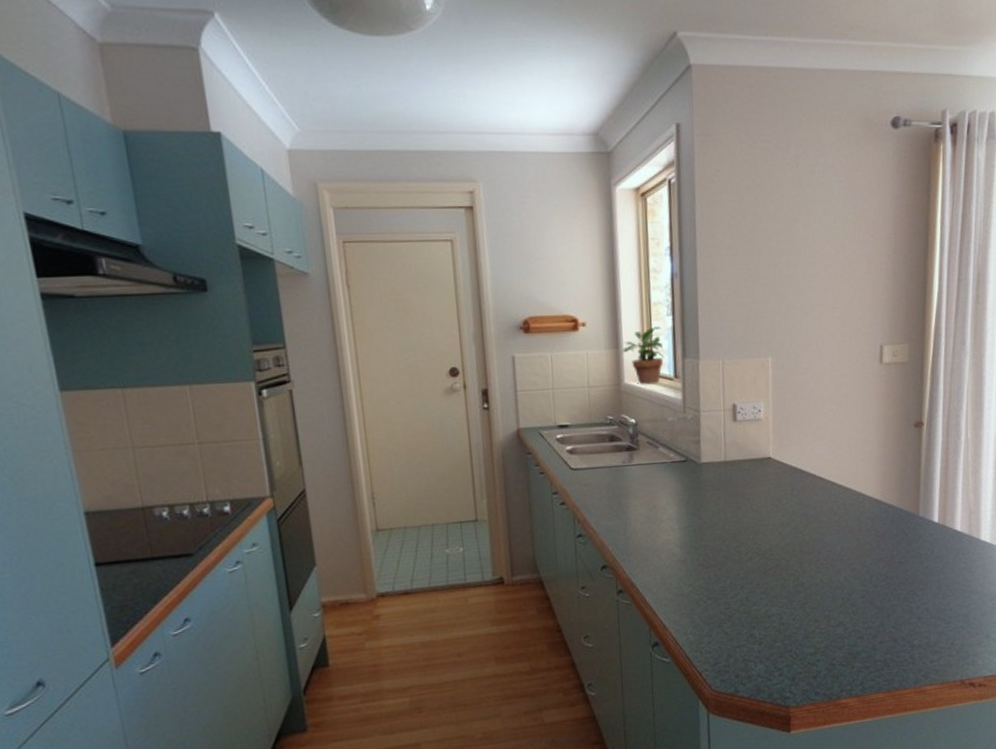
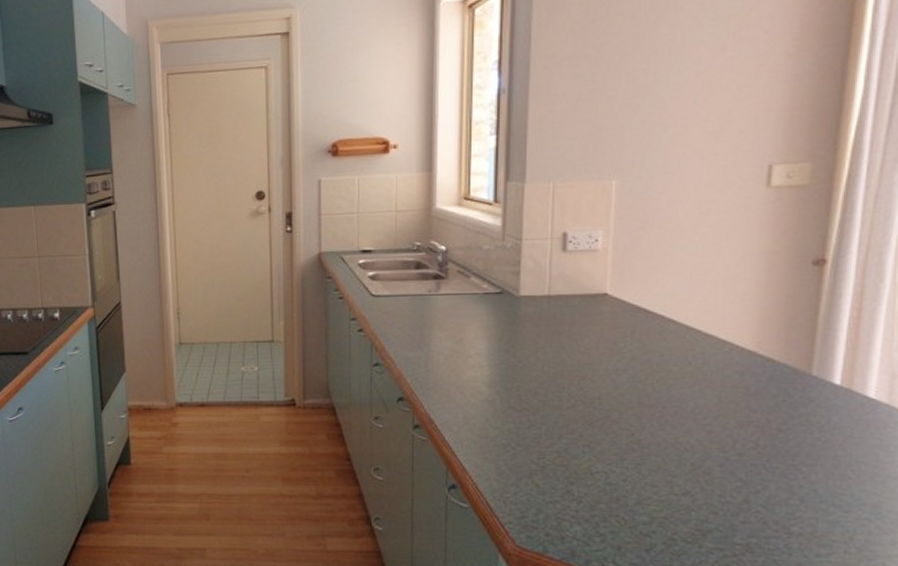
potted plant: present [623,326,665,385] -> none [436,147,484,210]

